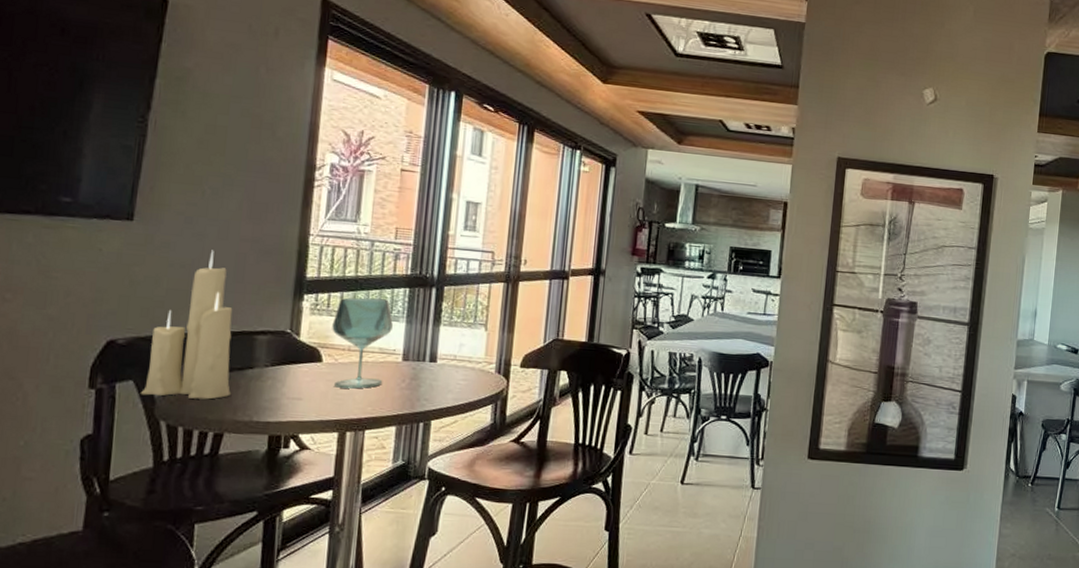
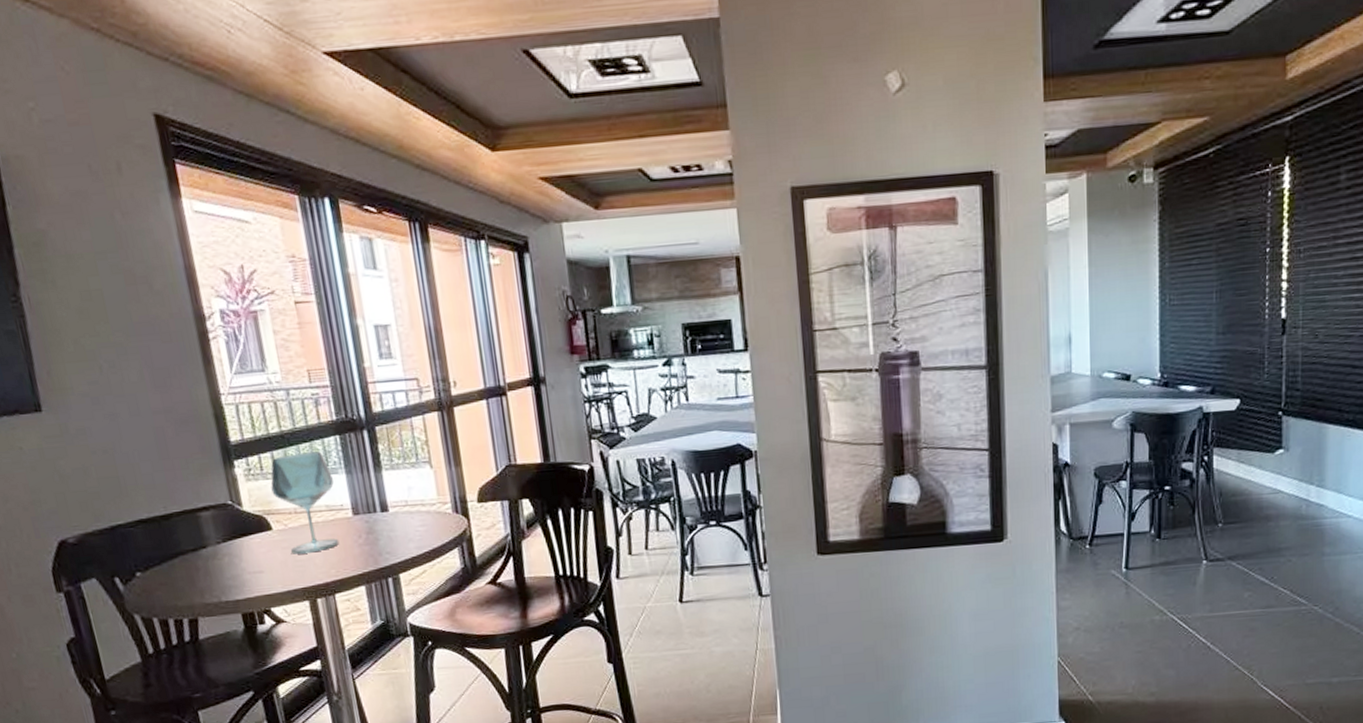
candle: present [140,250,233,400] -> none [97,429,192,592]

